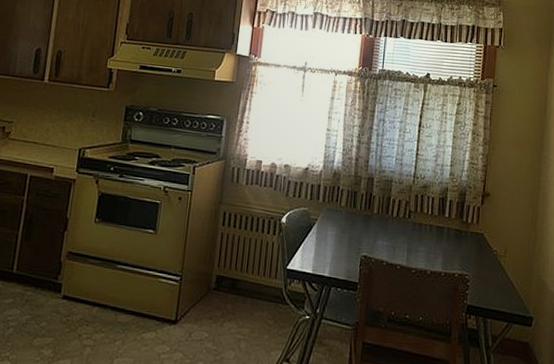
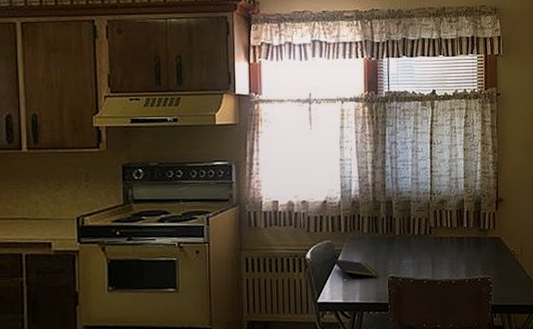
notepad: none [306,227,351,253] -> present [332,259,378,279]

